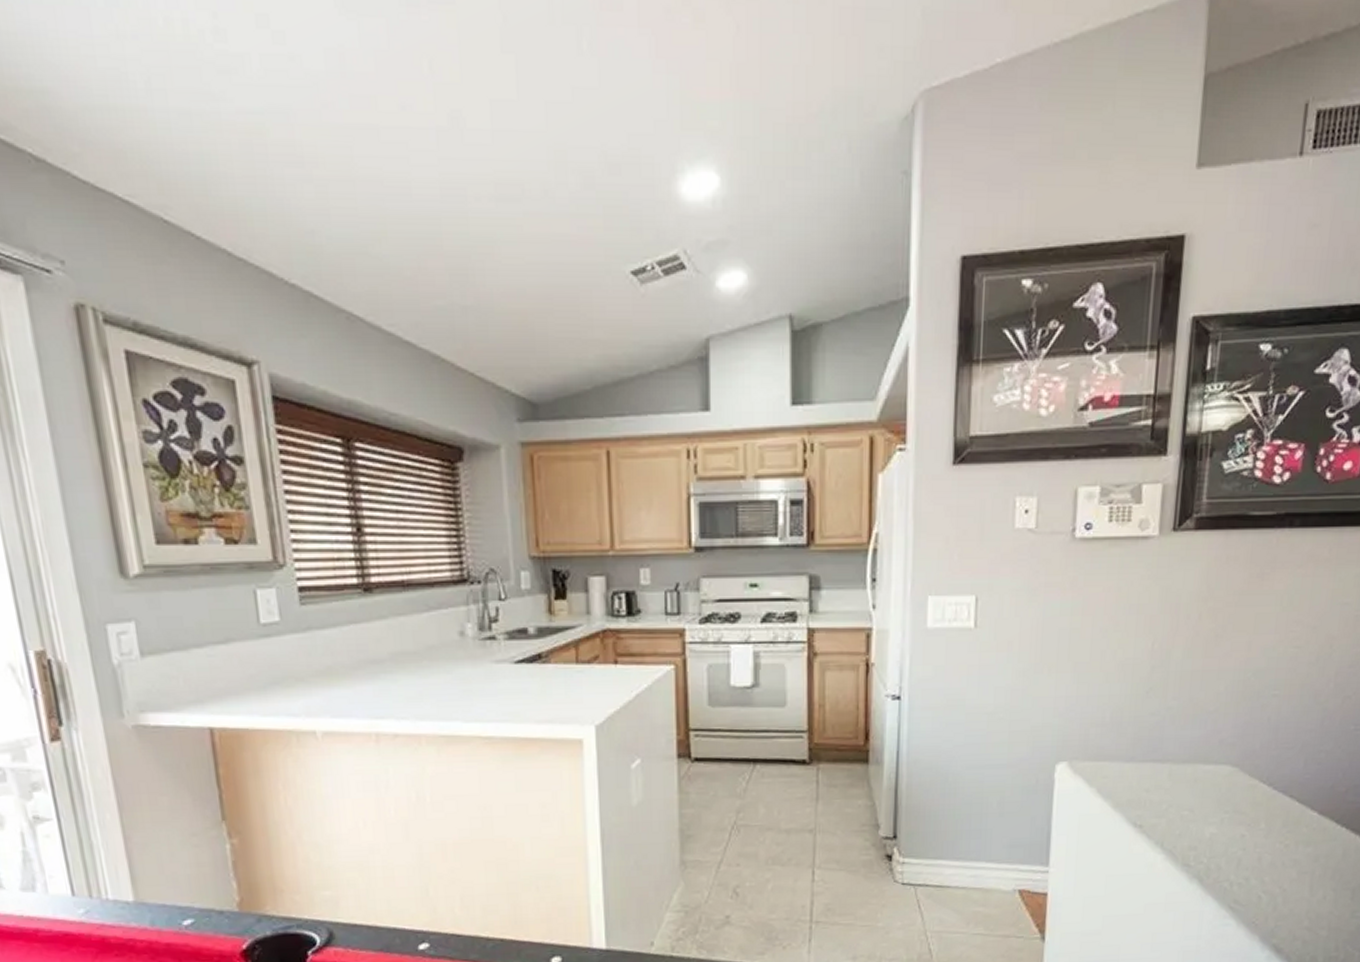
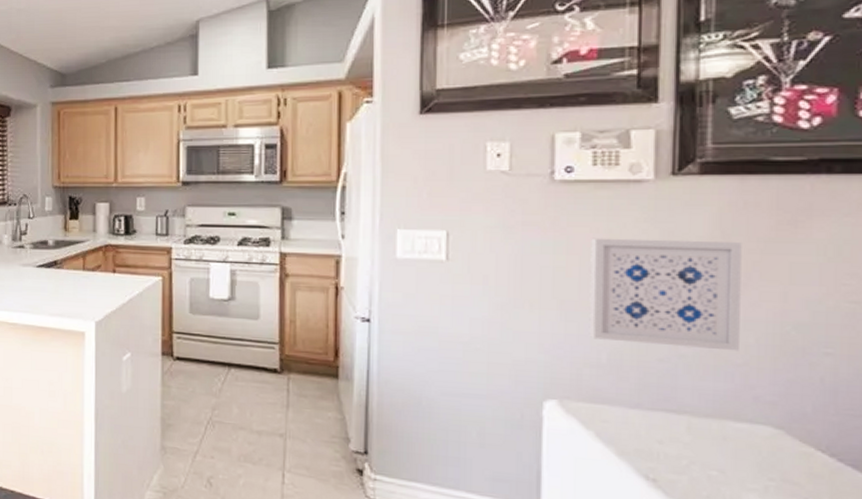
wall art: none [1096,595,1222,700] -> present [589,238,742,351]

